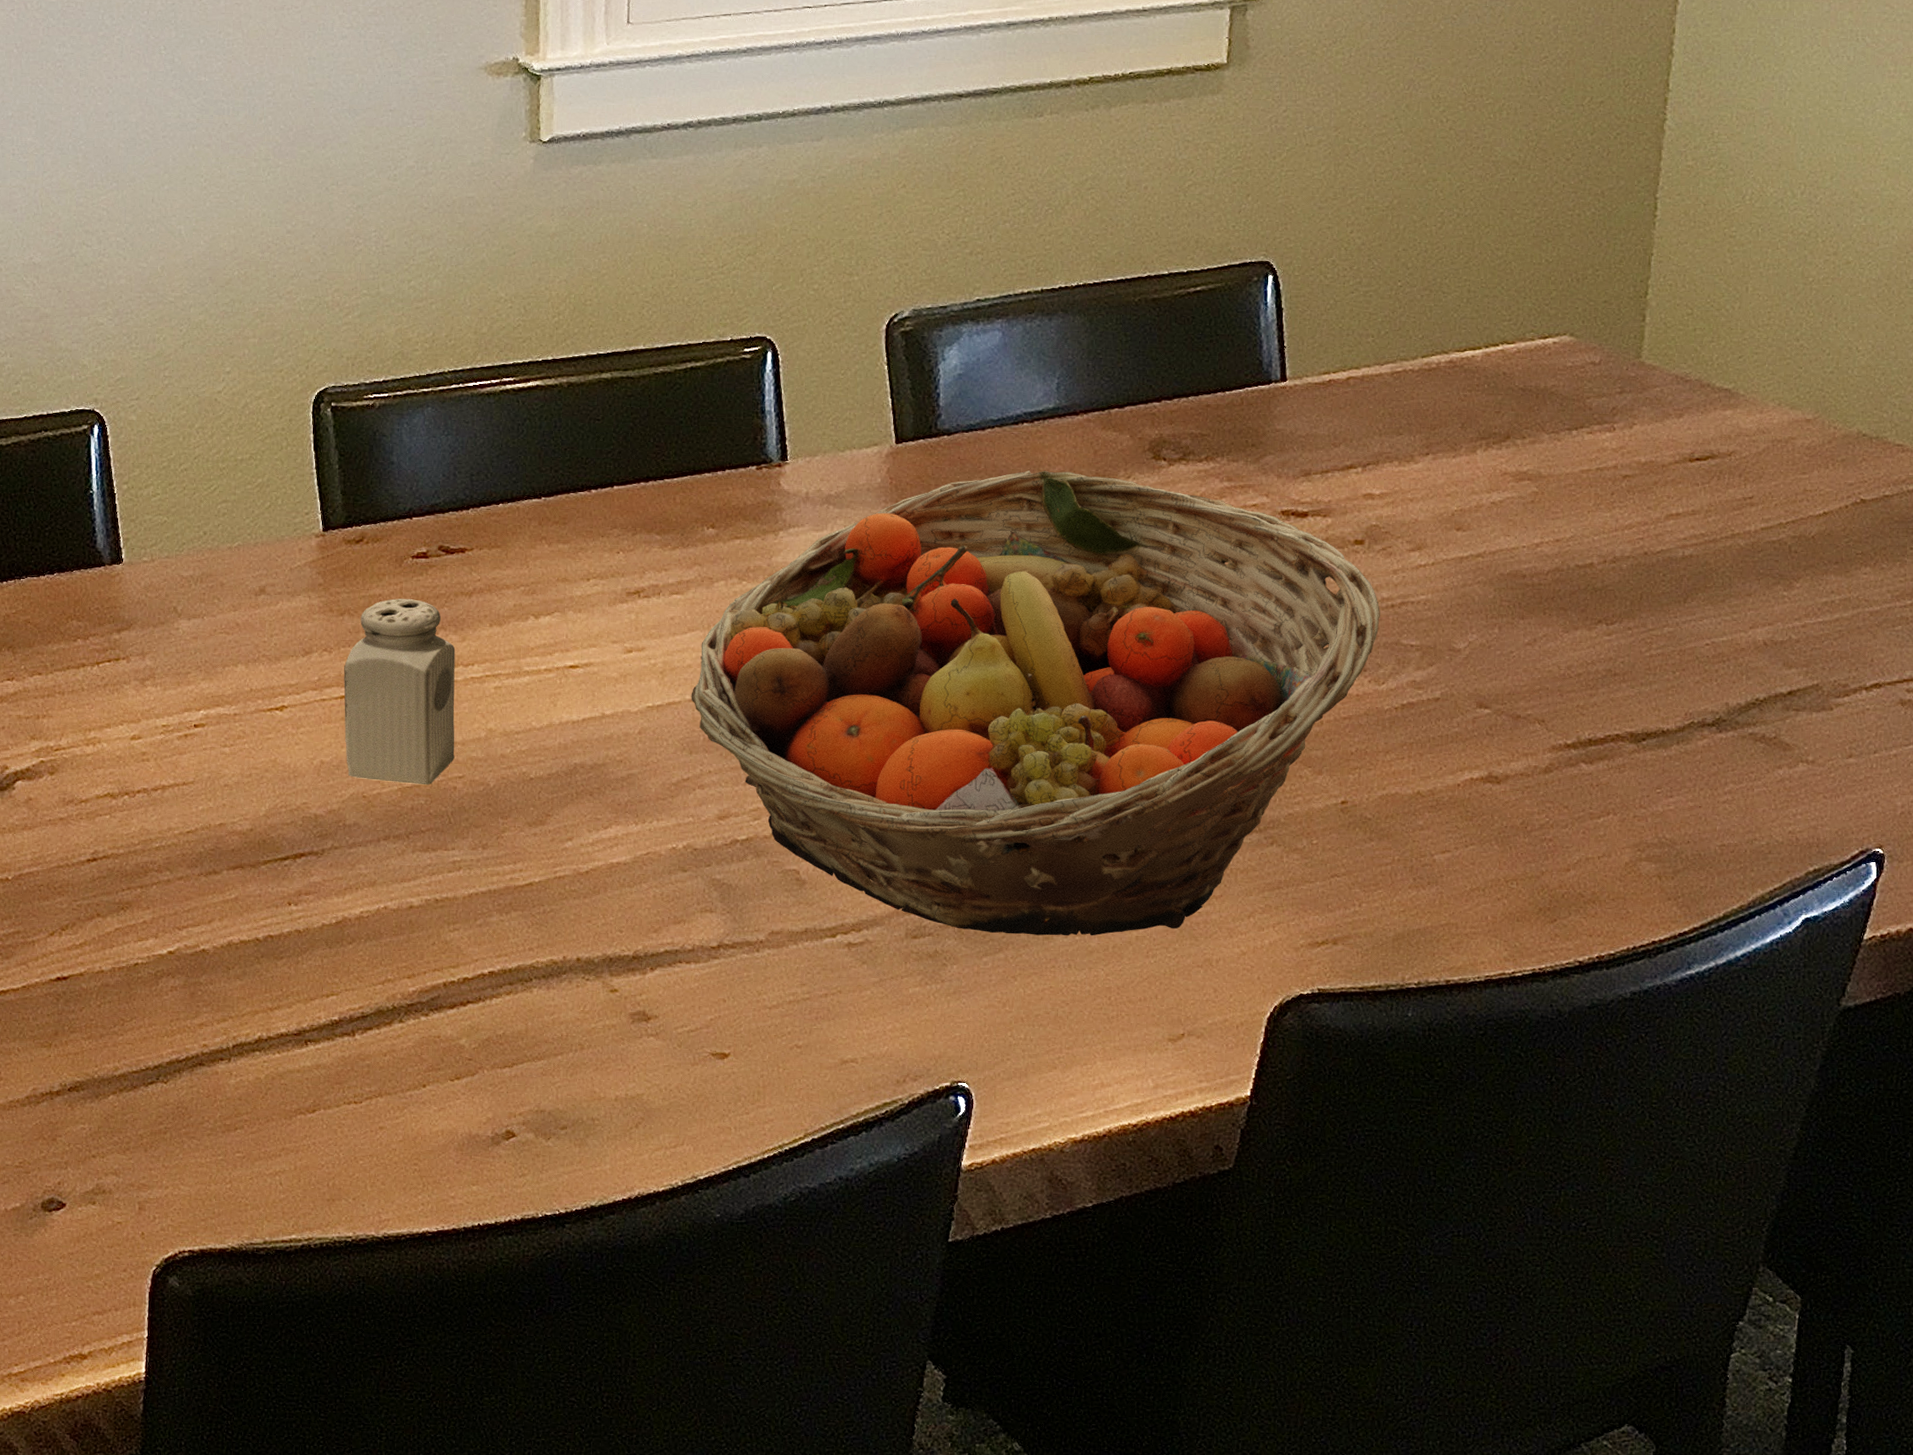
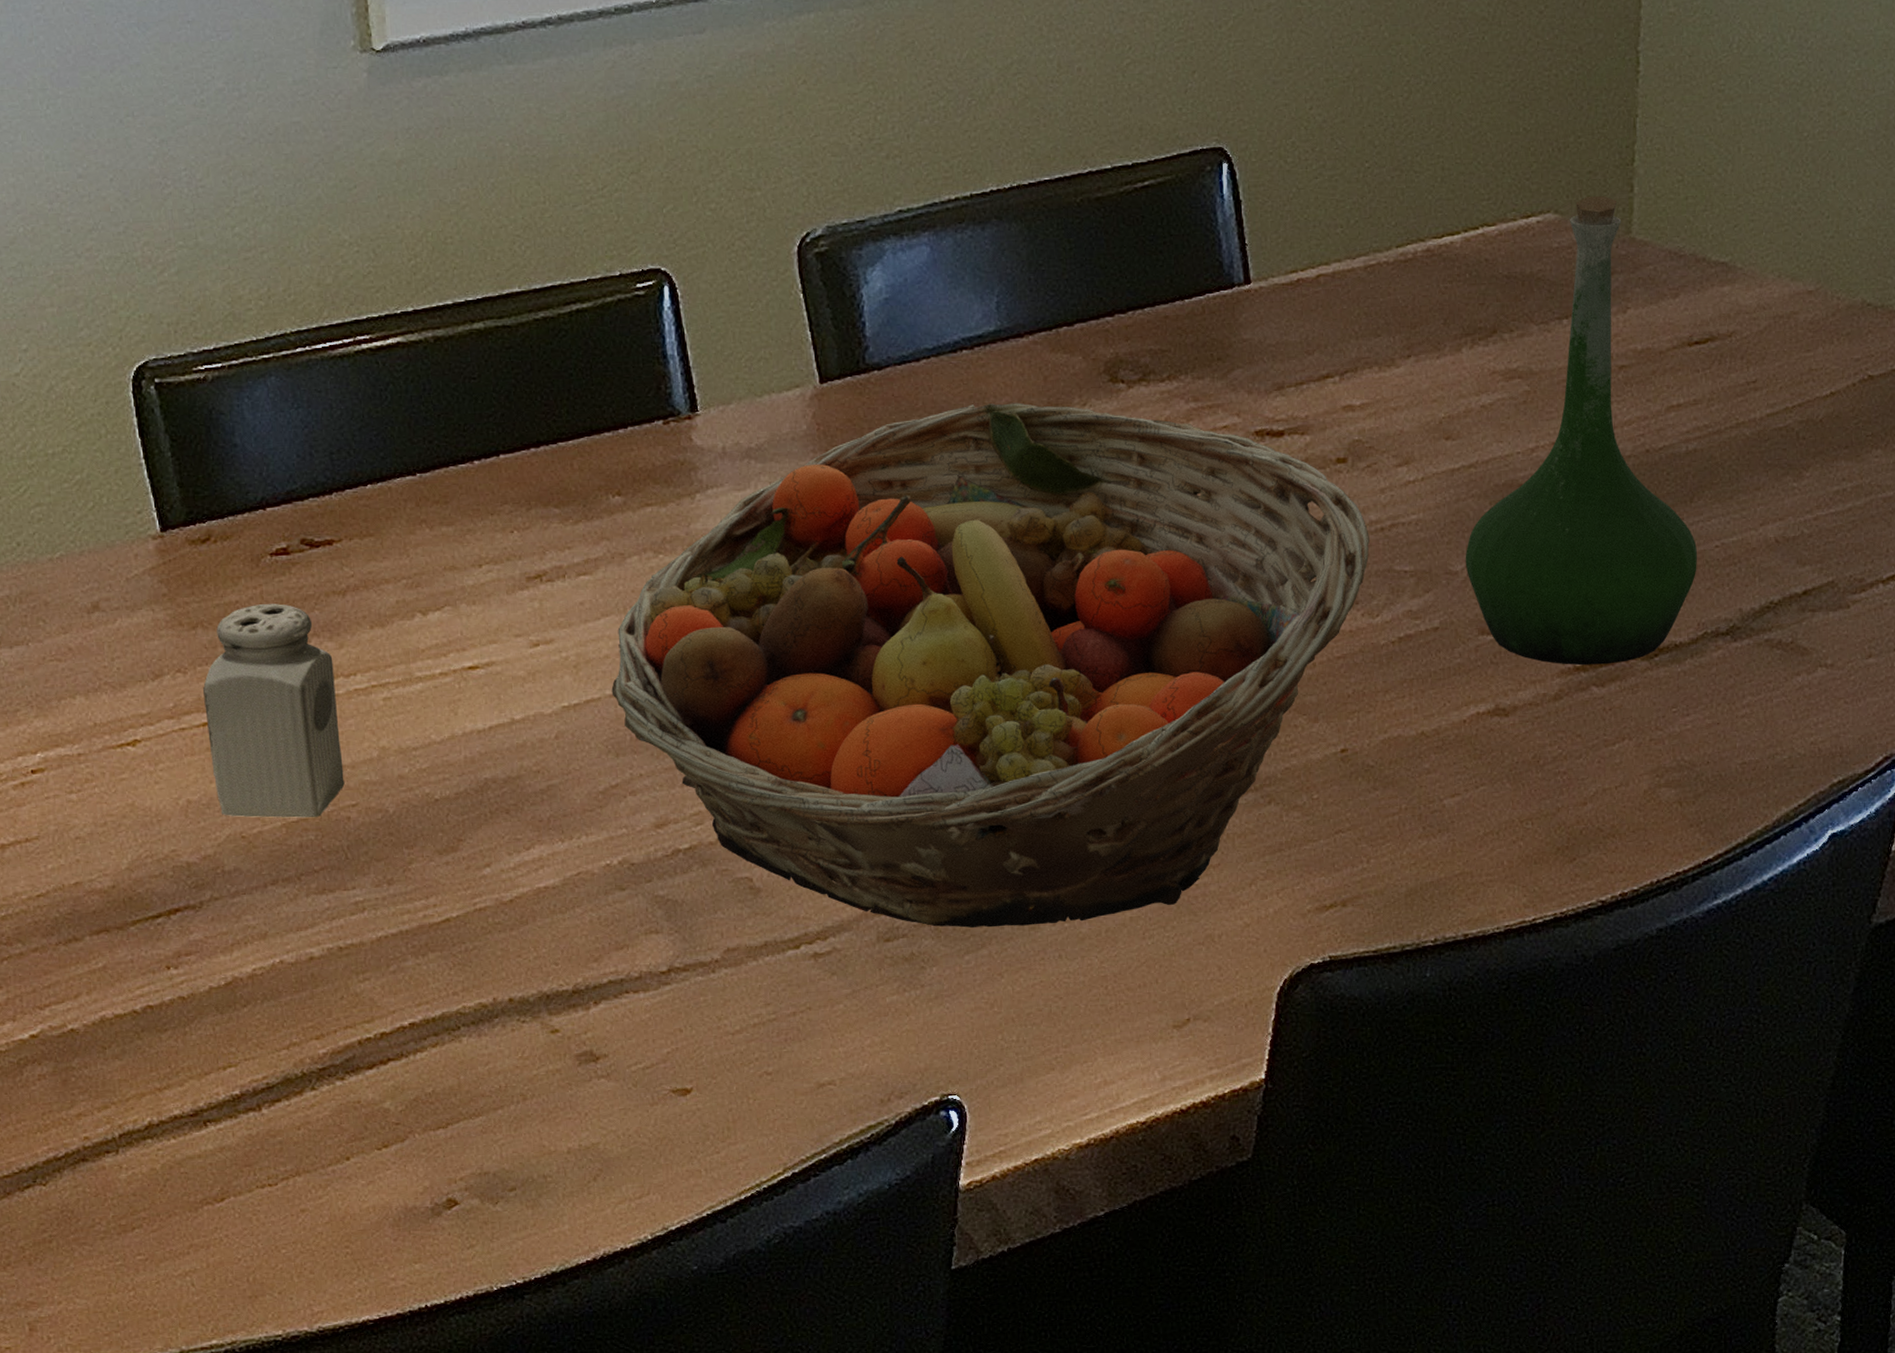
vase: none [1468,323,1689,744] -> present [1465,196,1698,666]

